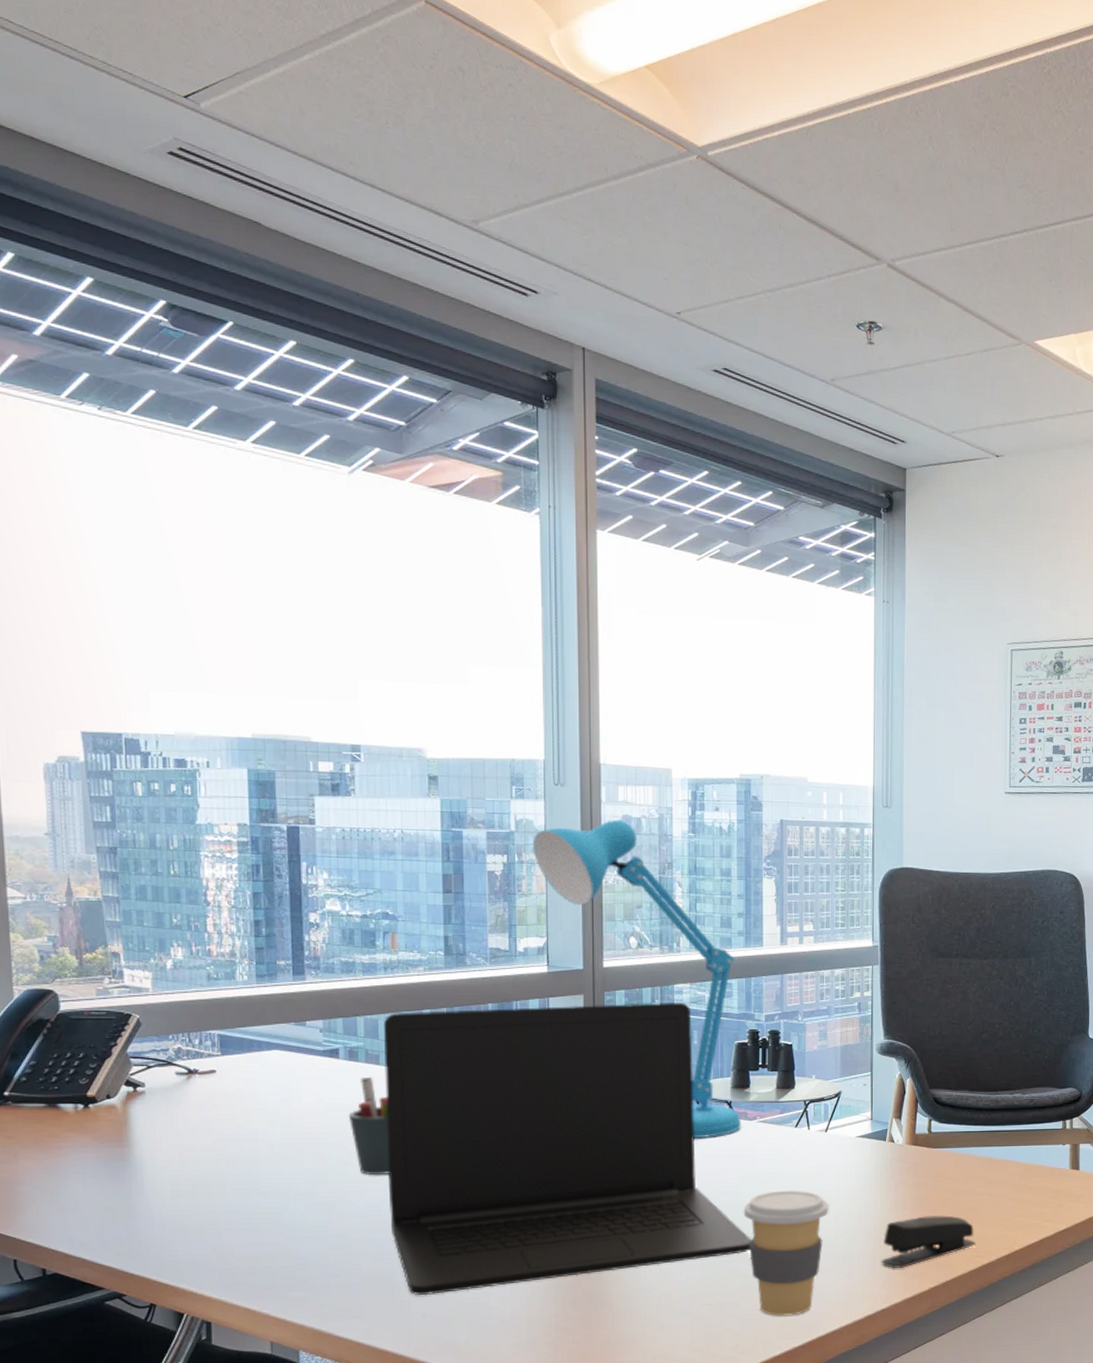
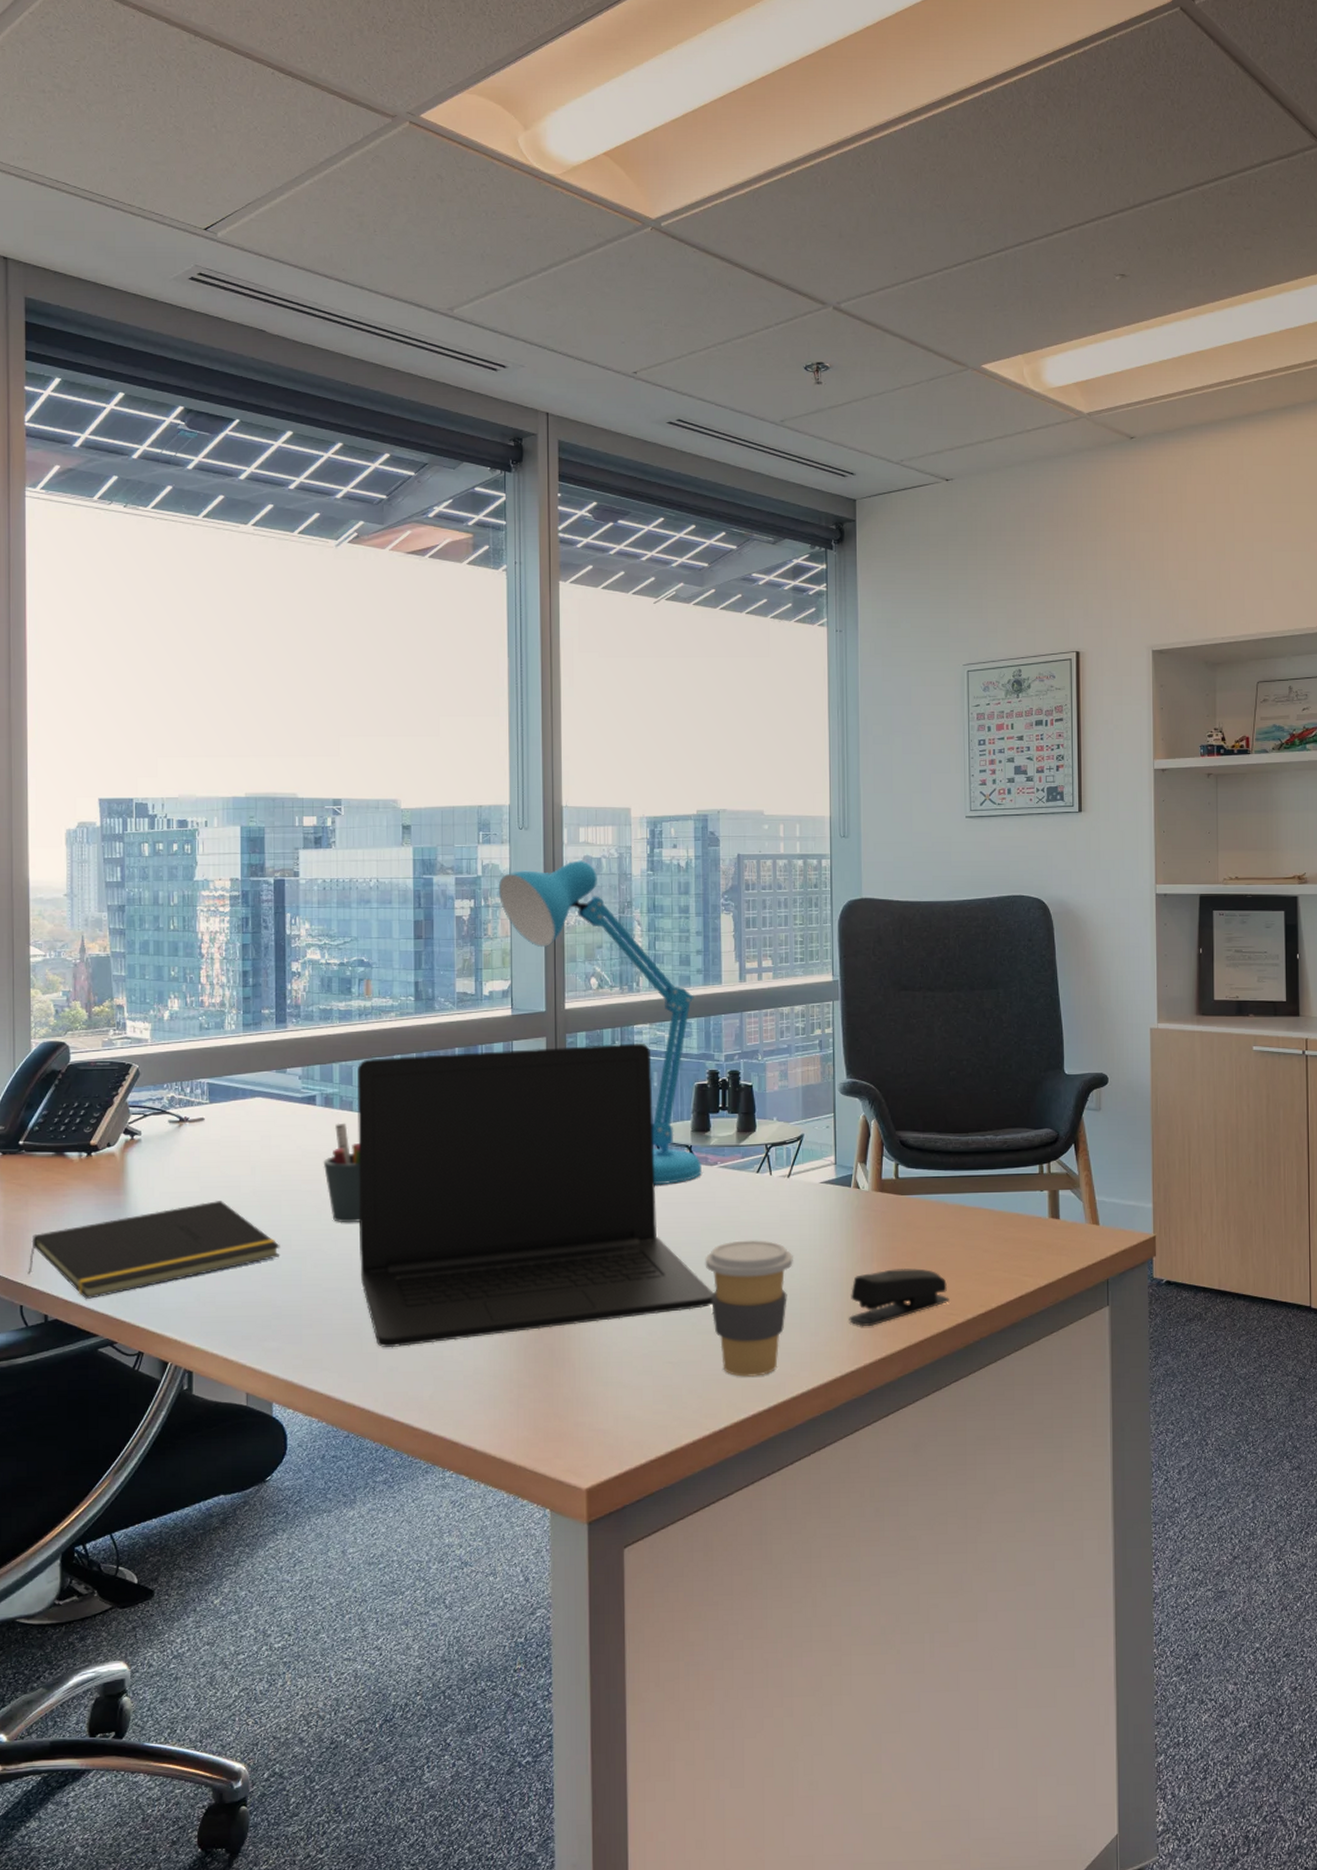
notepad: none [21,1153,304,1252] -> present [28,1201,280,1299]

